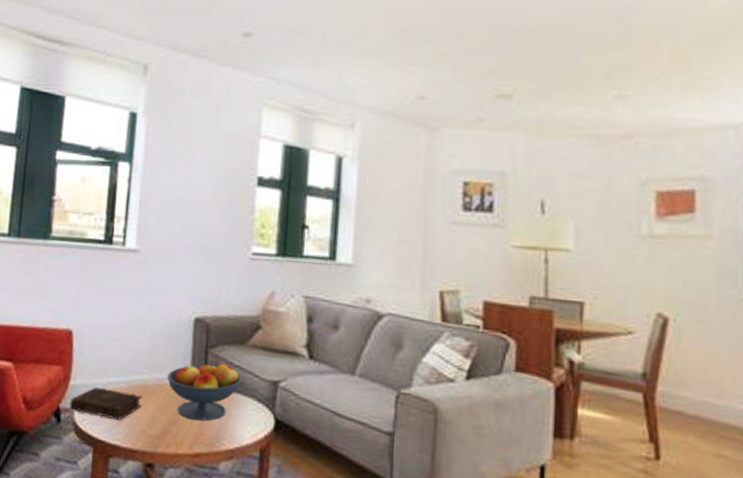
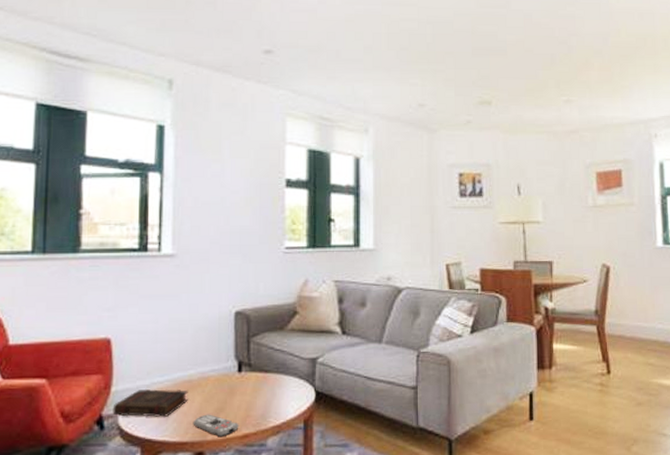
remote control: none [144,424,191,452] -> present [193,414,239,438]
fruit bowl: present [167,362,242,421] -> none [211,348,283,404]

